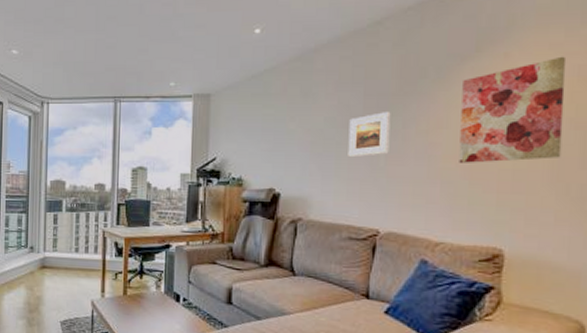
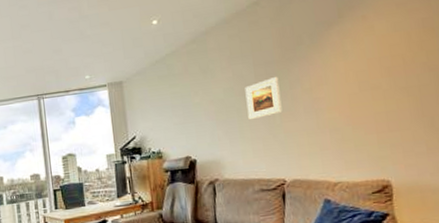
wall art: present [459,56,567,163] -> none [332,12,422,112]

